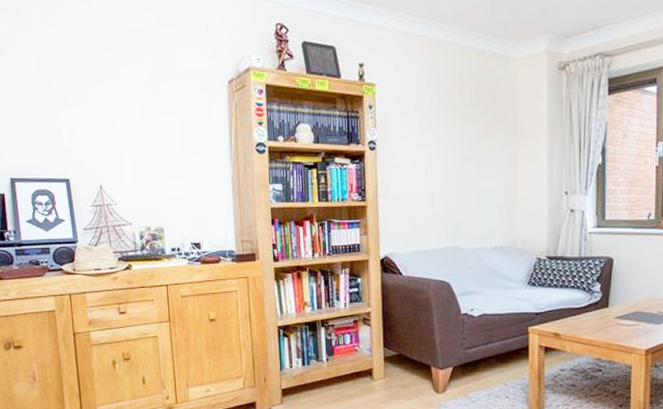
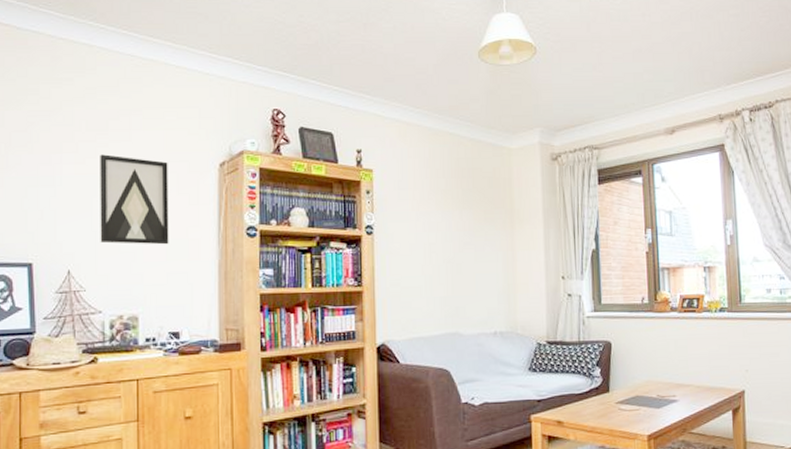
wall art: none [119,74,186,161] -> present [100,154,169,245]

